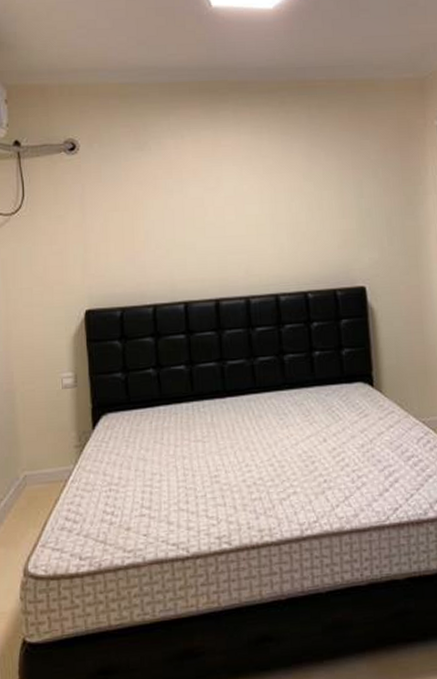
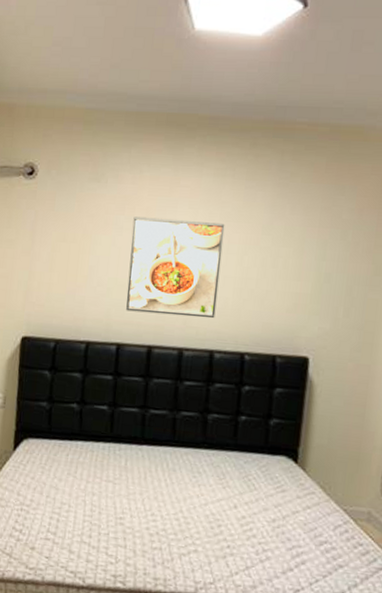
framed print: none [182,175,274,269] -> present [126,216,225,319]

